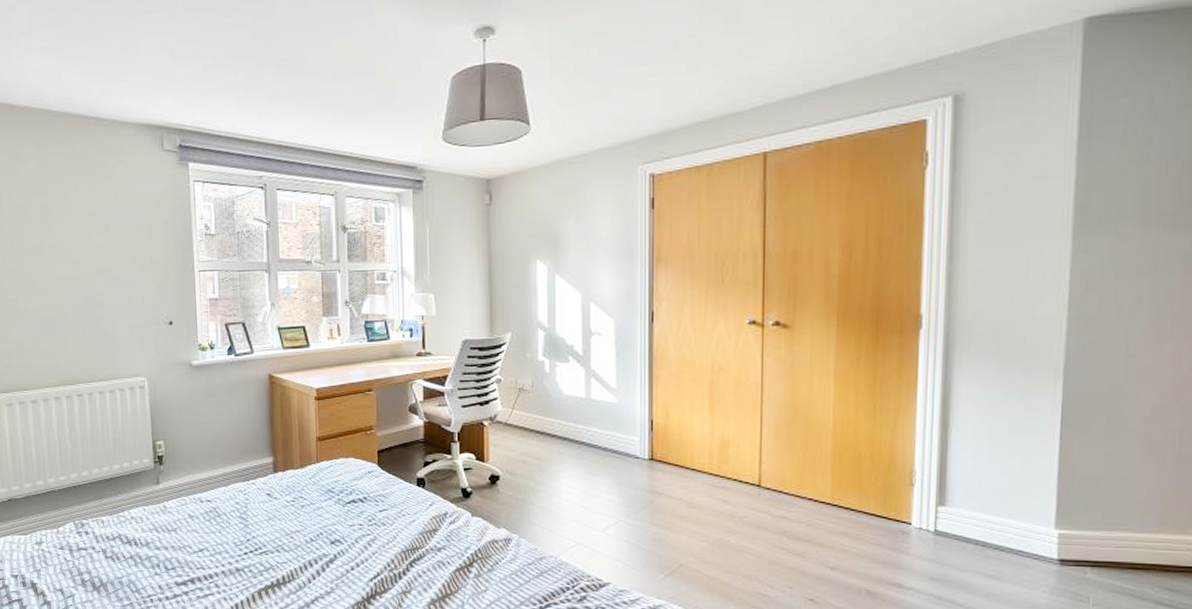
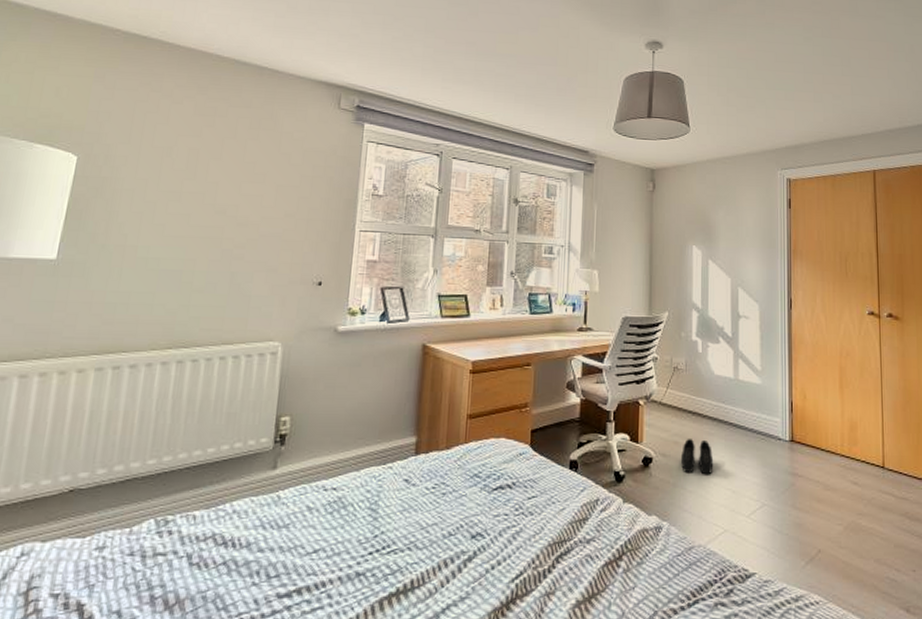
boots: none [528,458,564,492] -> present [680,439,714,475]

